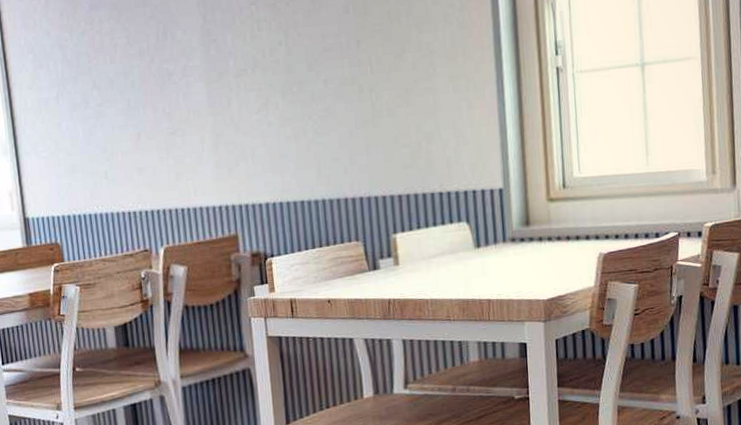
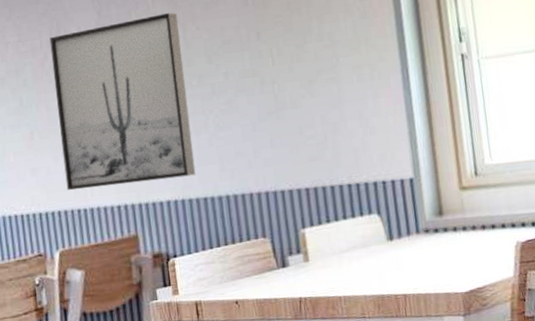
wall art: none [156,18,294,191] -> present [49,12,196,191]

